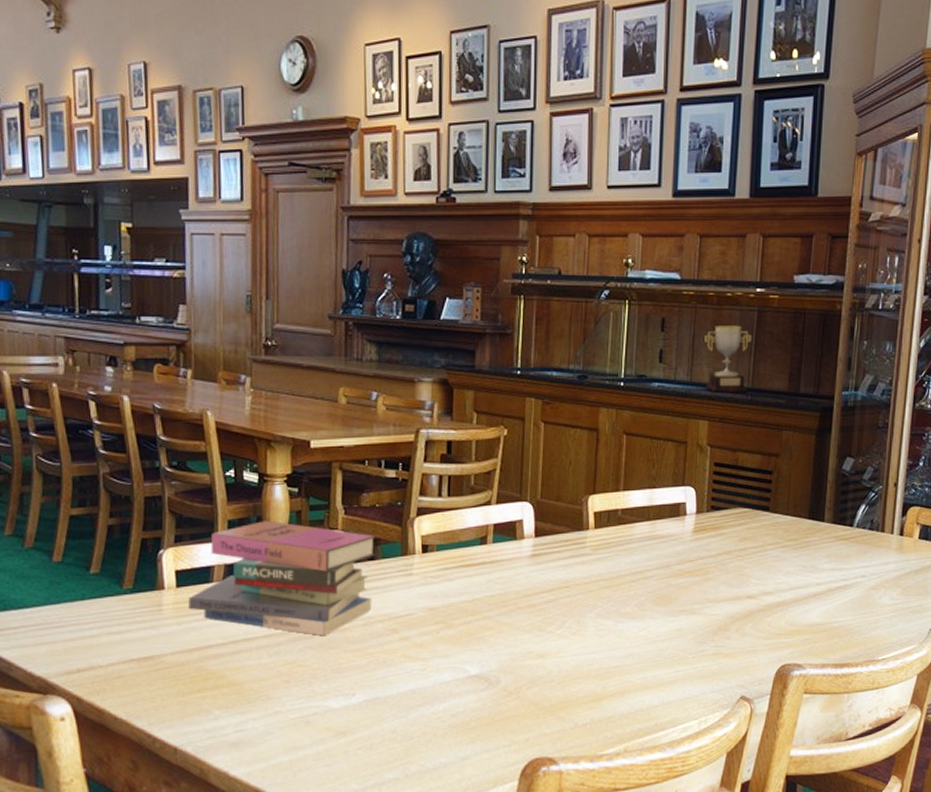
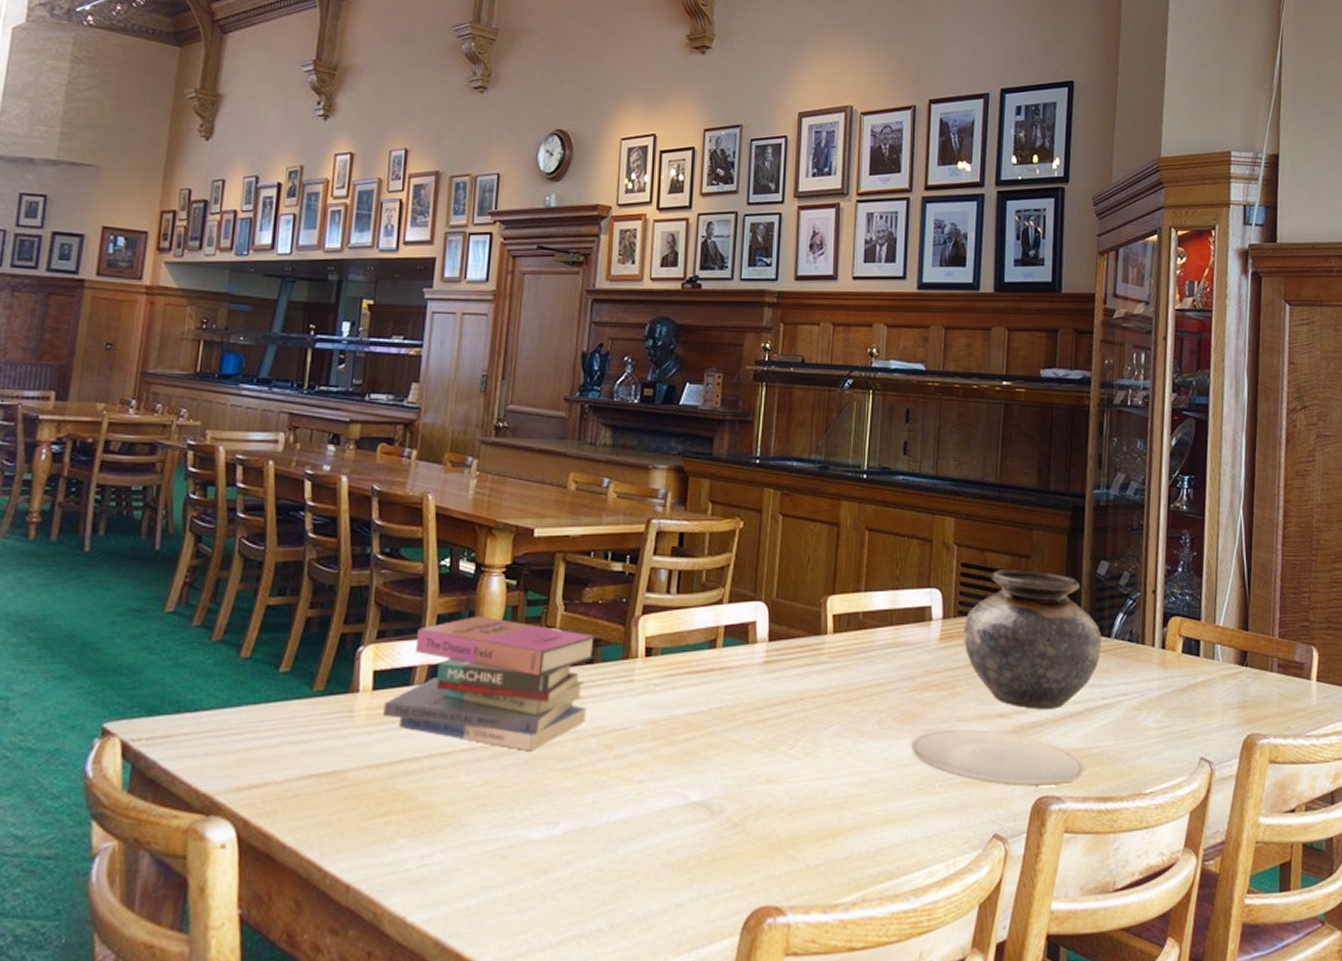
plate: none [666,609,824,657] -> present [910,729,1085,787]
trophy: present [704,325,752,392] -> none [950,418,999,488]
vase: none [715,468,845,591] -> present [963,570,1102,709]

